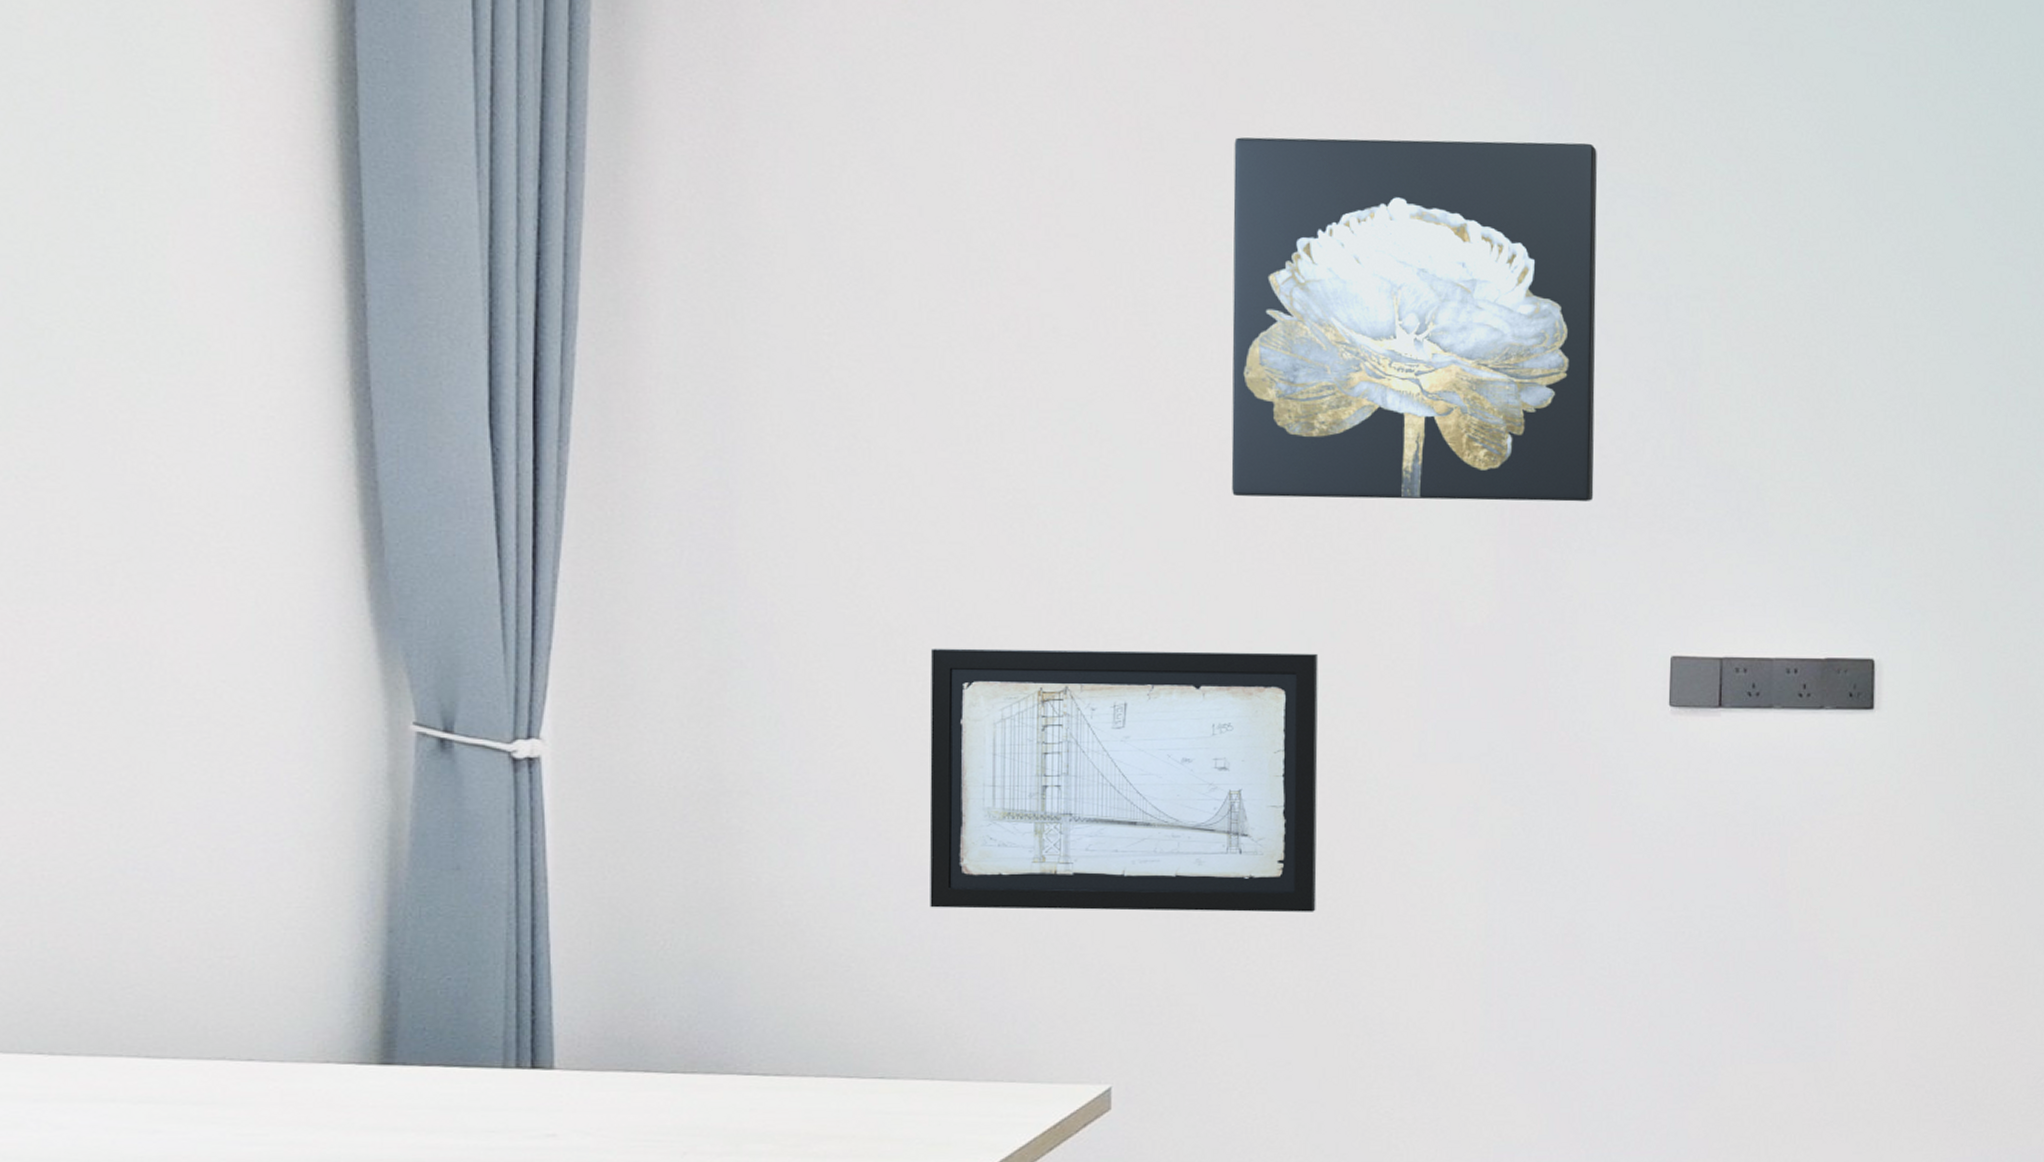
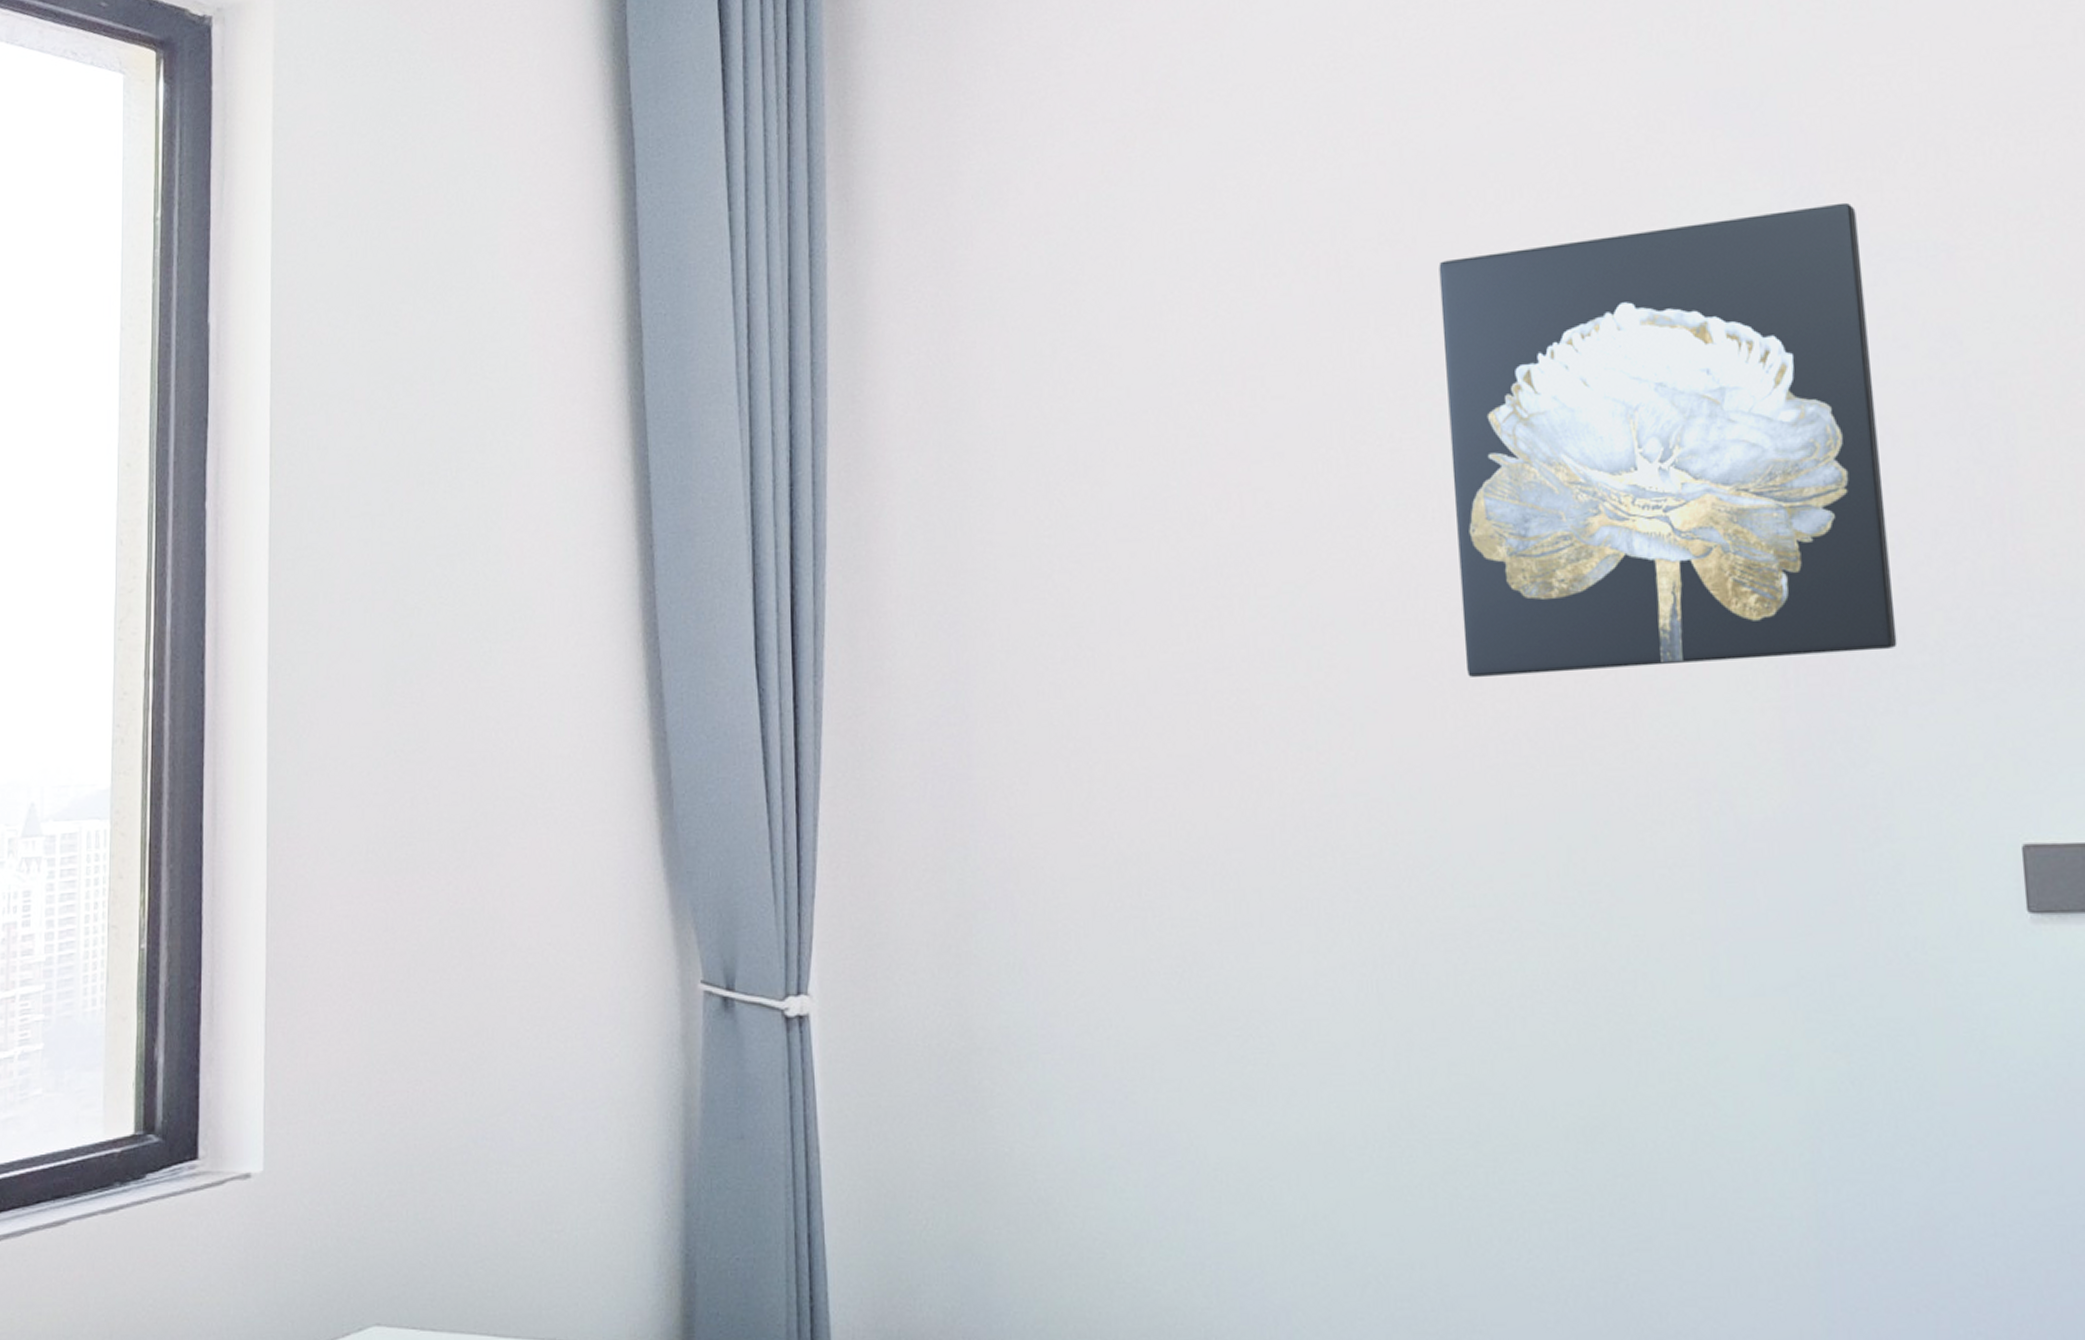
wall art: present [929,648,1319,913] -> none [1166,863,1605,1193]

